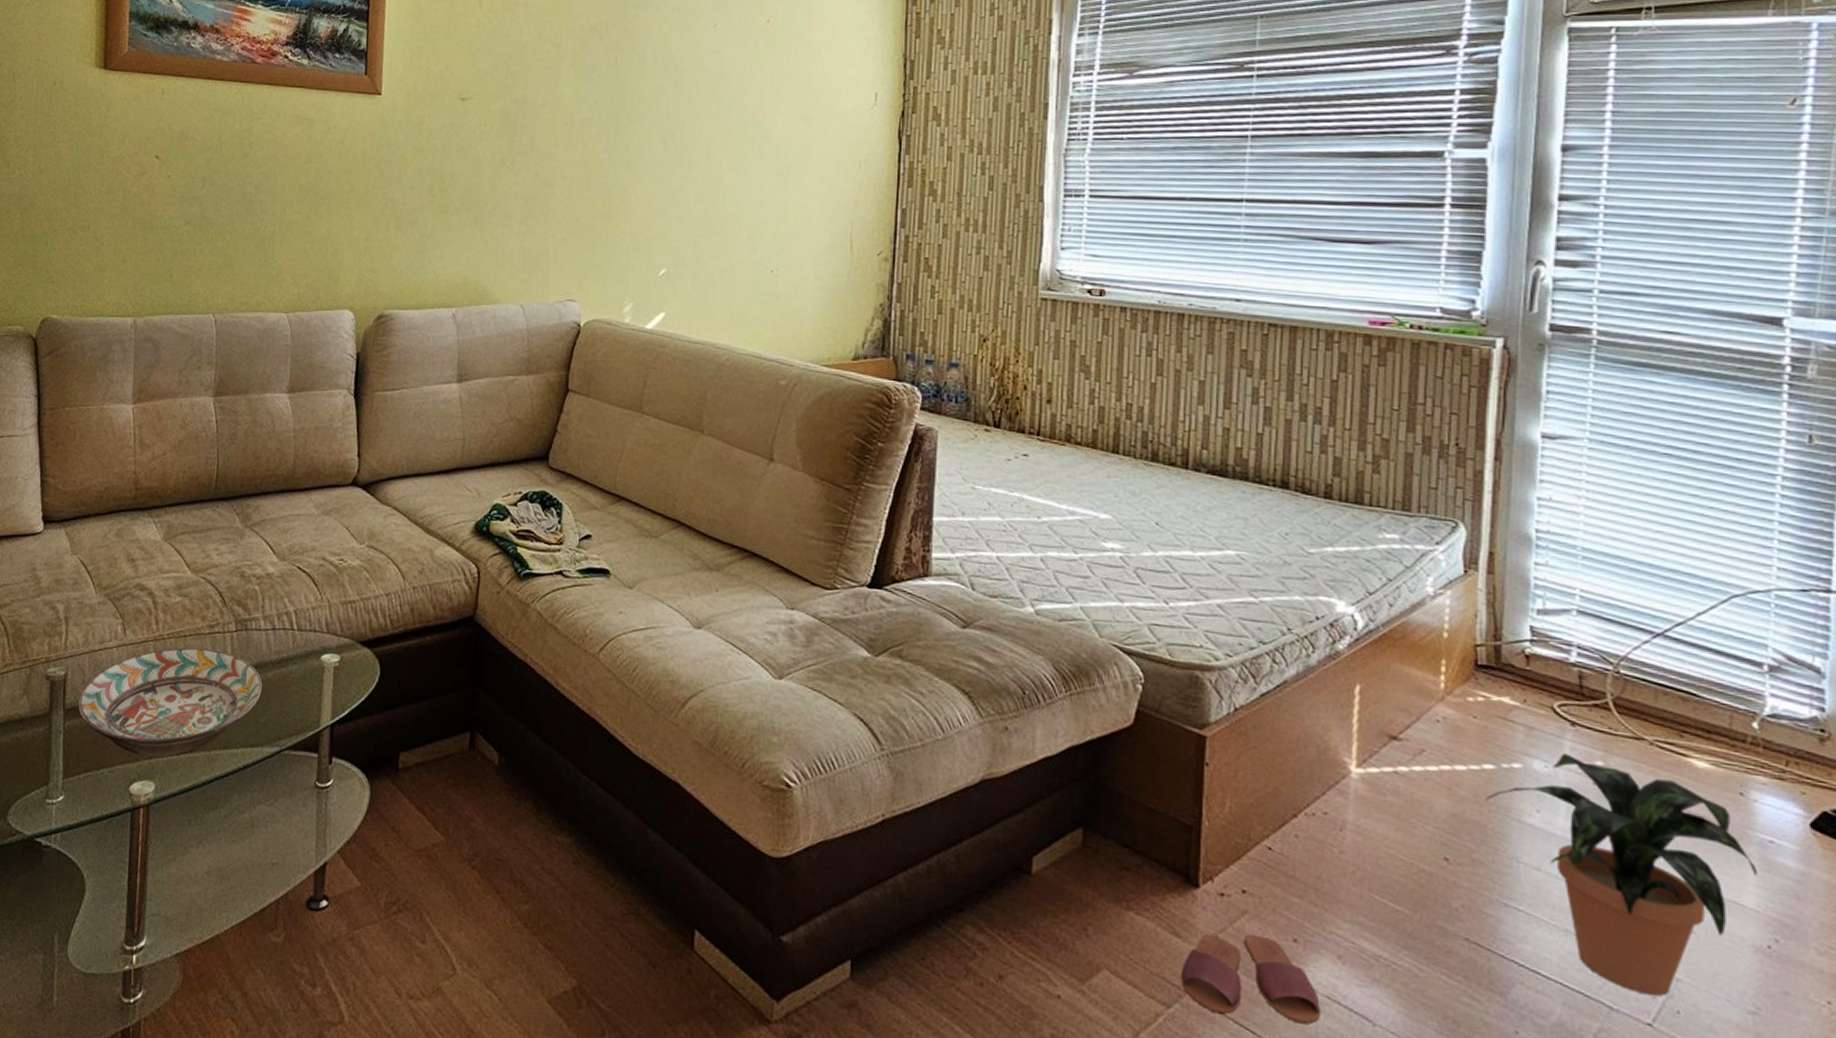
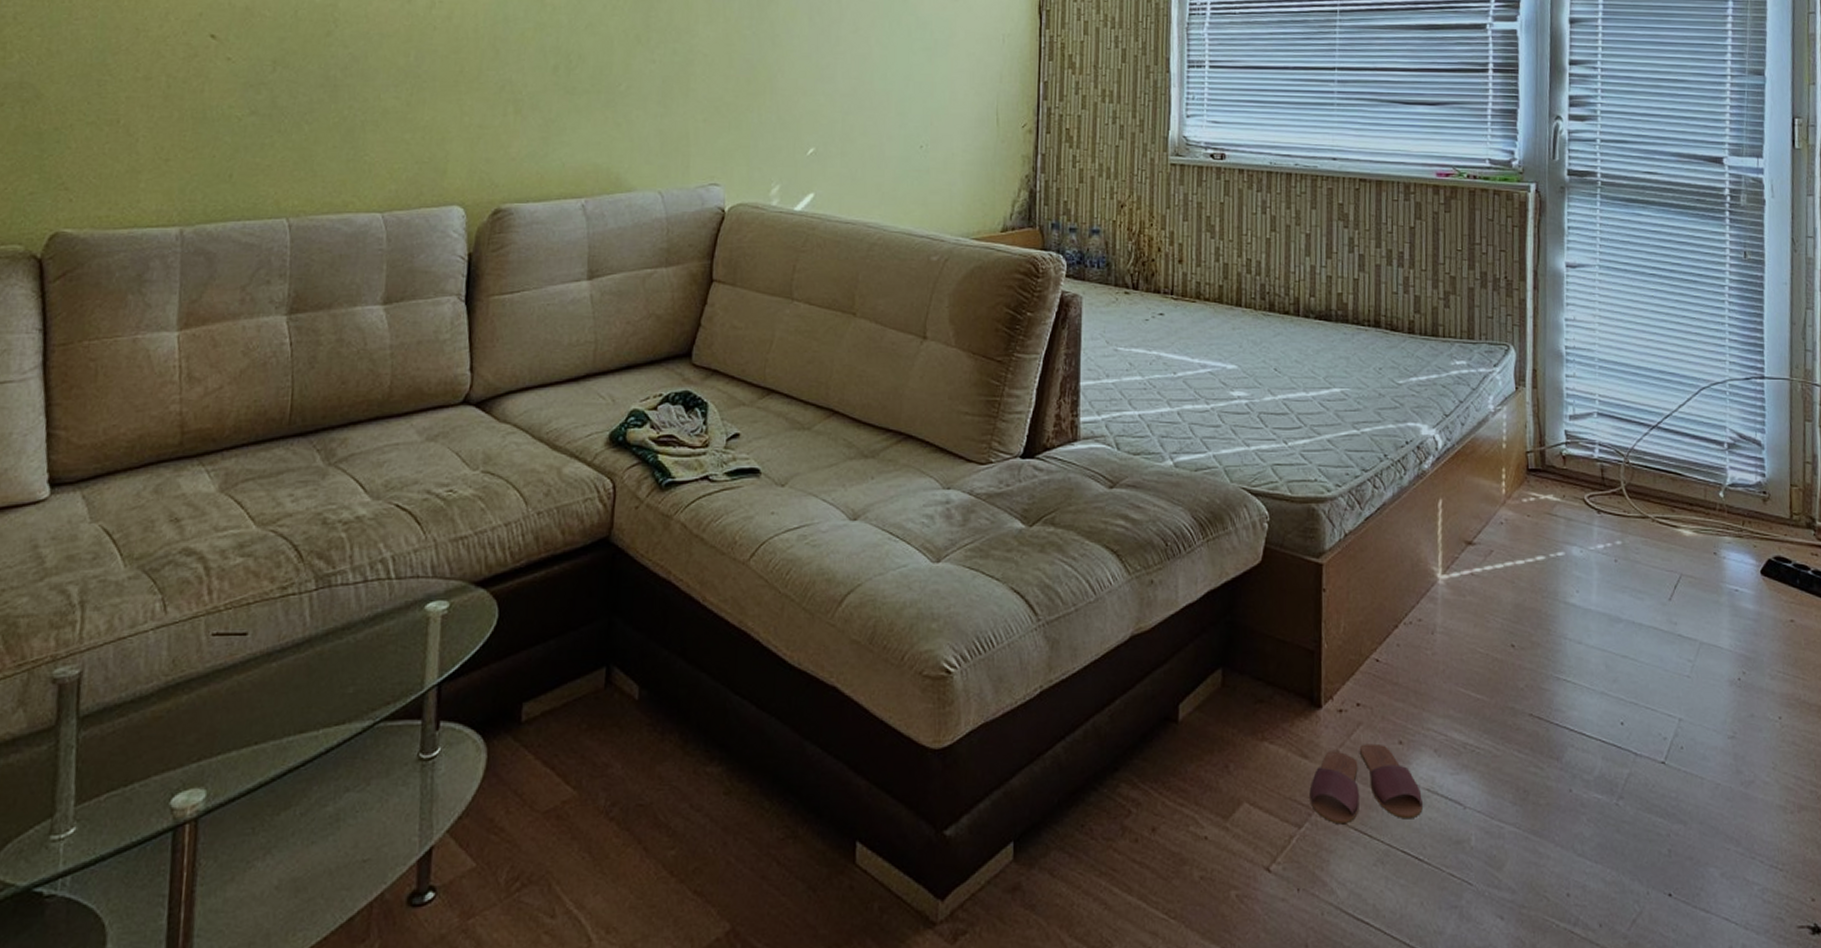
decorative bowl: present [78,647,262,758] -> none [98,615,350,758]
potted plant: present [1485,753,1758,996] -> none [1539,538,1729,738]

